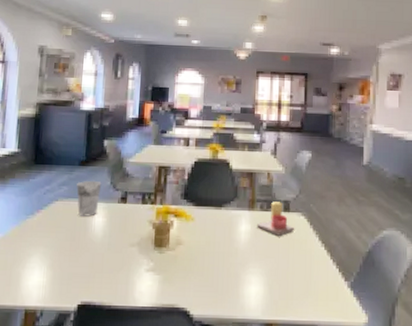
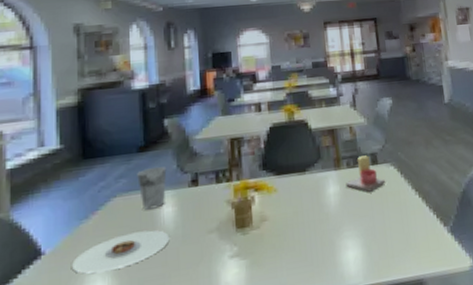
plate: none [17,233,98,263] -> present [72,230,170,274]

